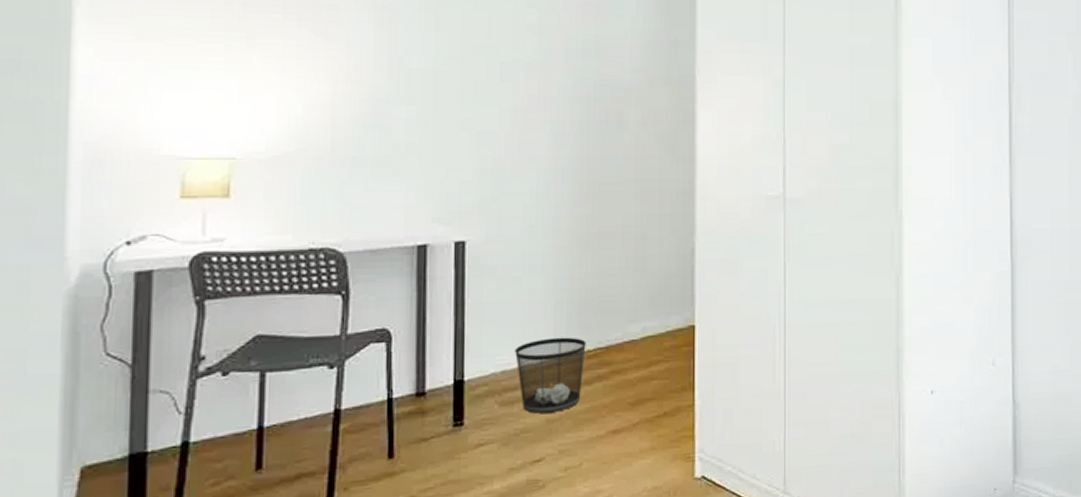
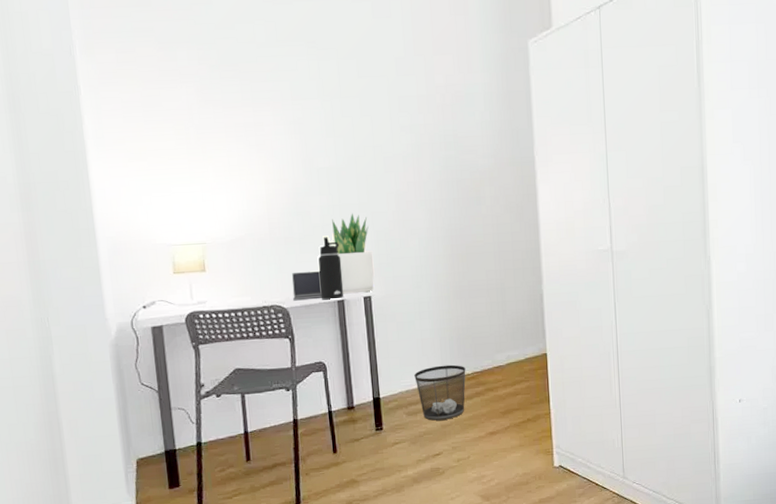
laptop computer: none [354,203,396,243] -> present [291,270,322,301]
water bottle: none [394,160,429,244] -> present [318,237,344,300]
planter: none [421,130,472,237] -> present [332,213,374,294]

